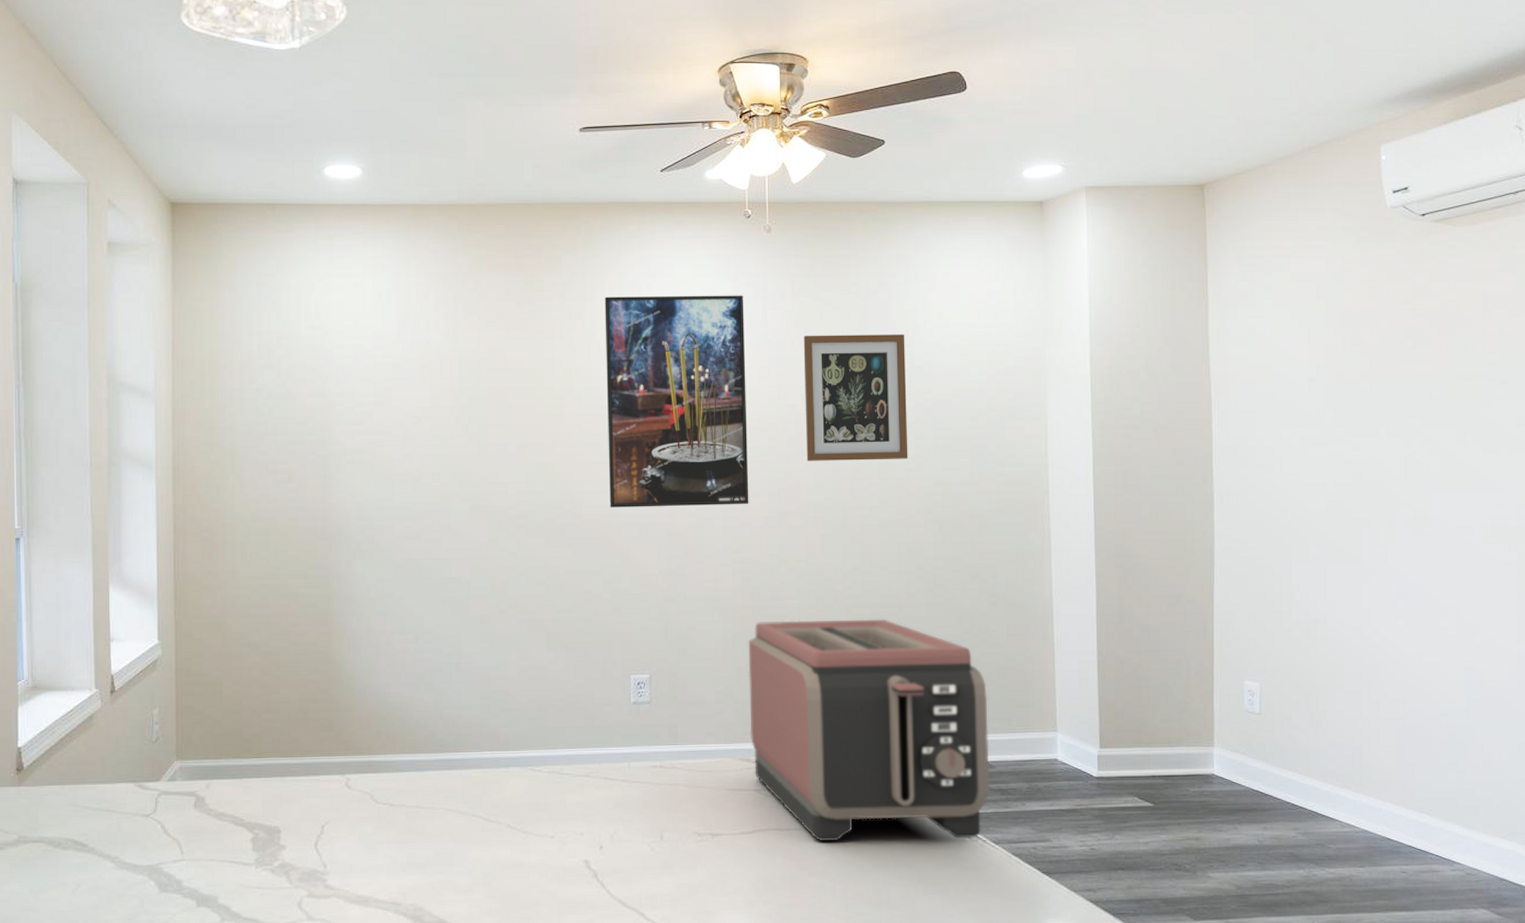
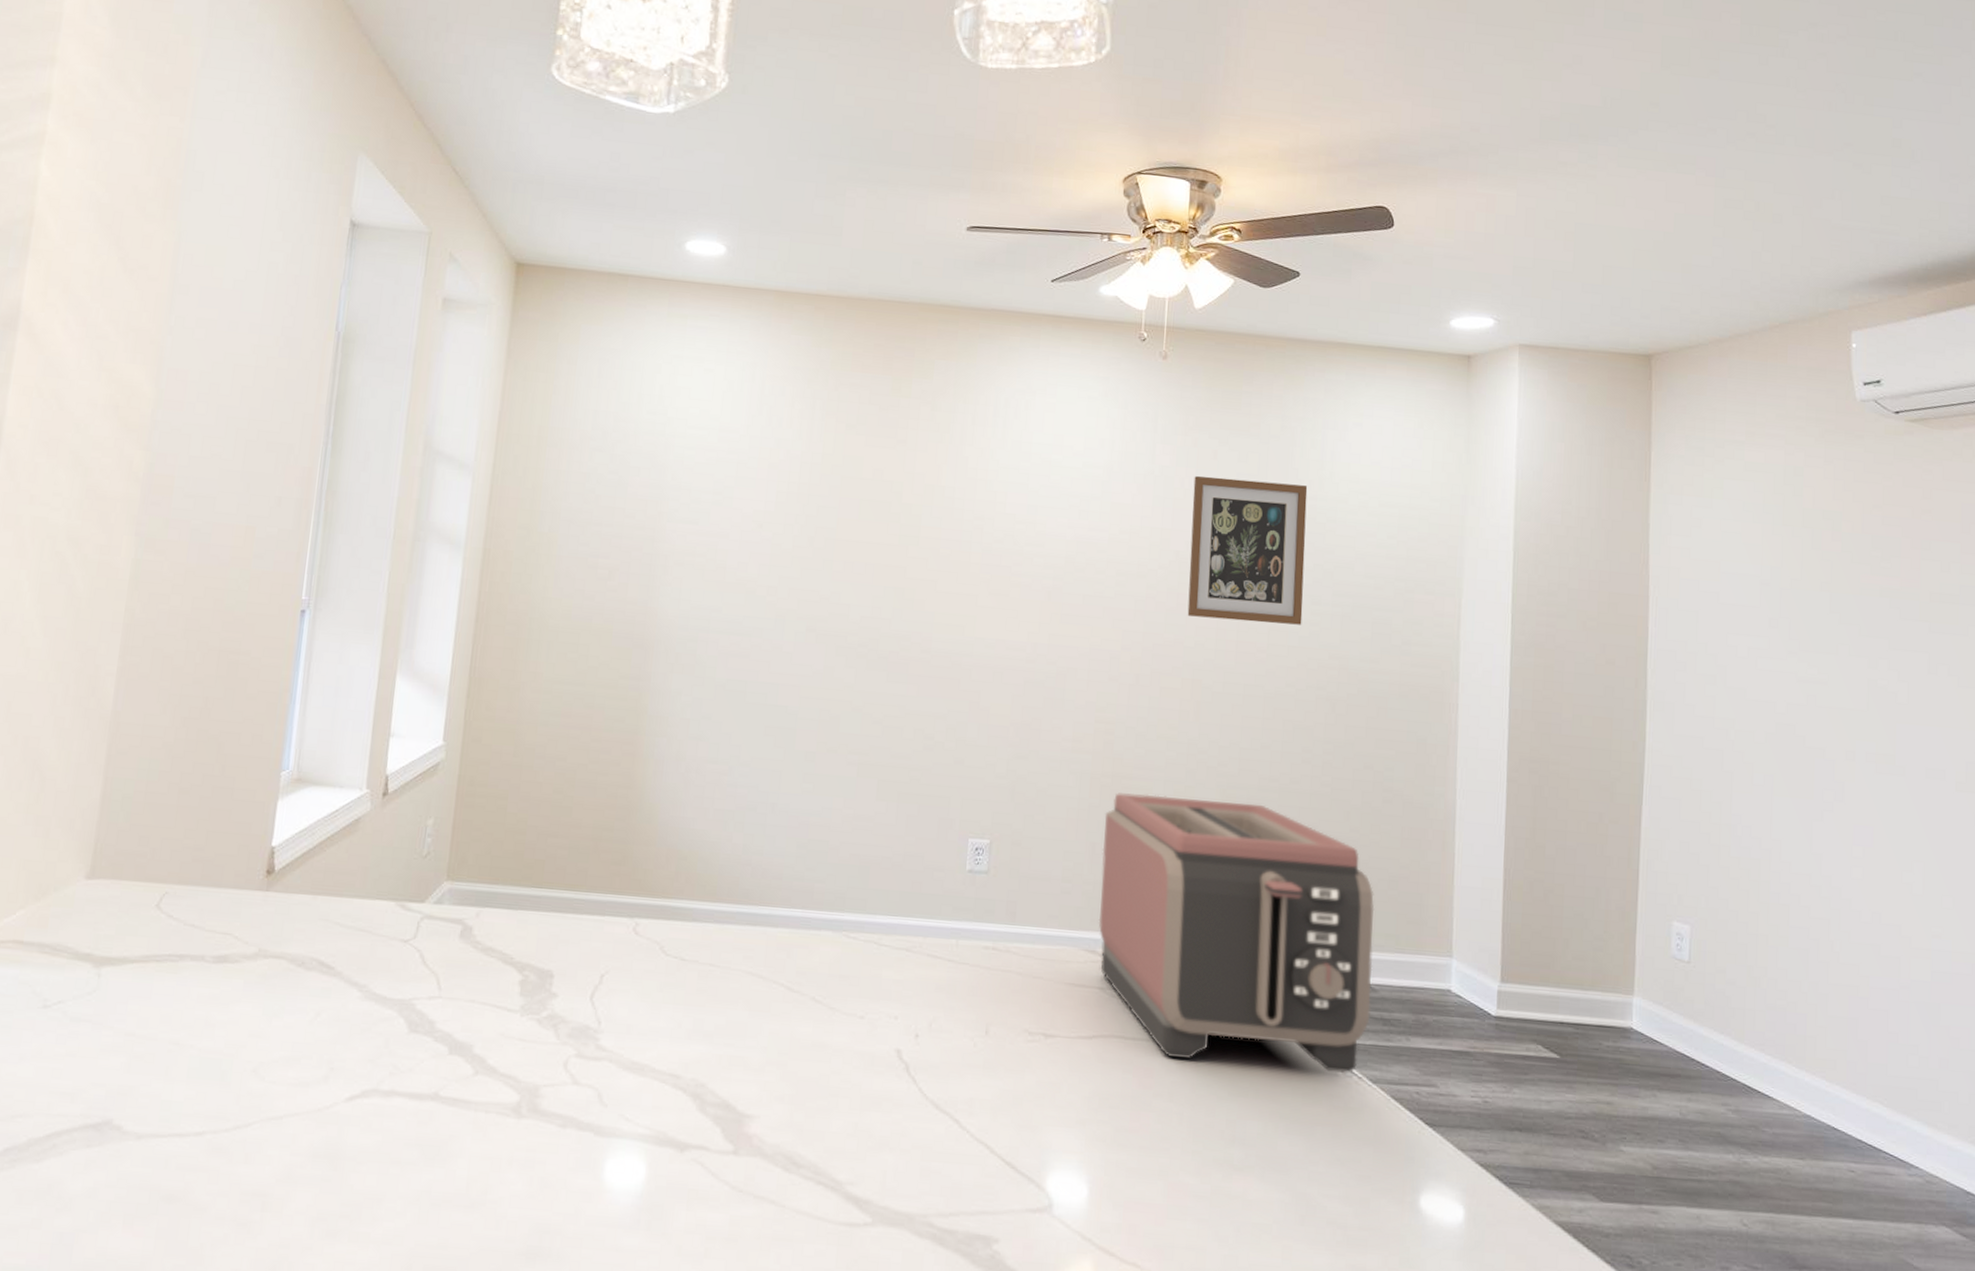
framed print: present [604,295,749,508] -> none [962,411,1132,658]

